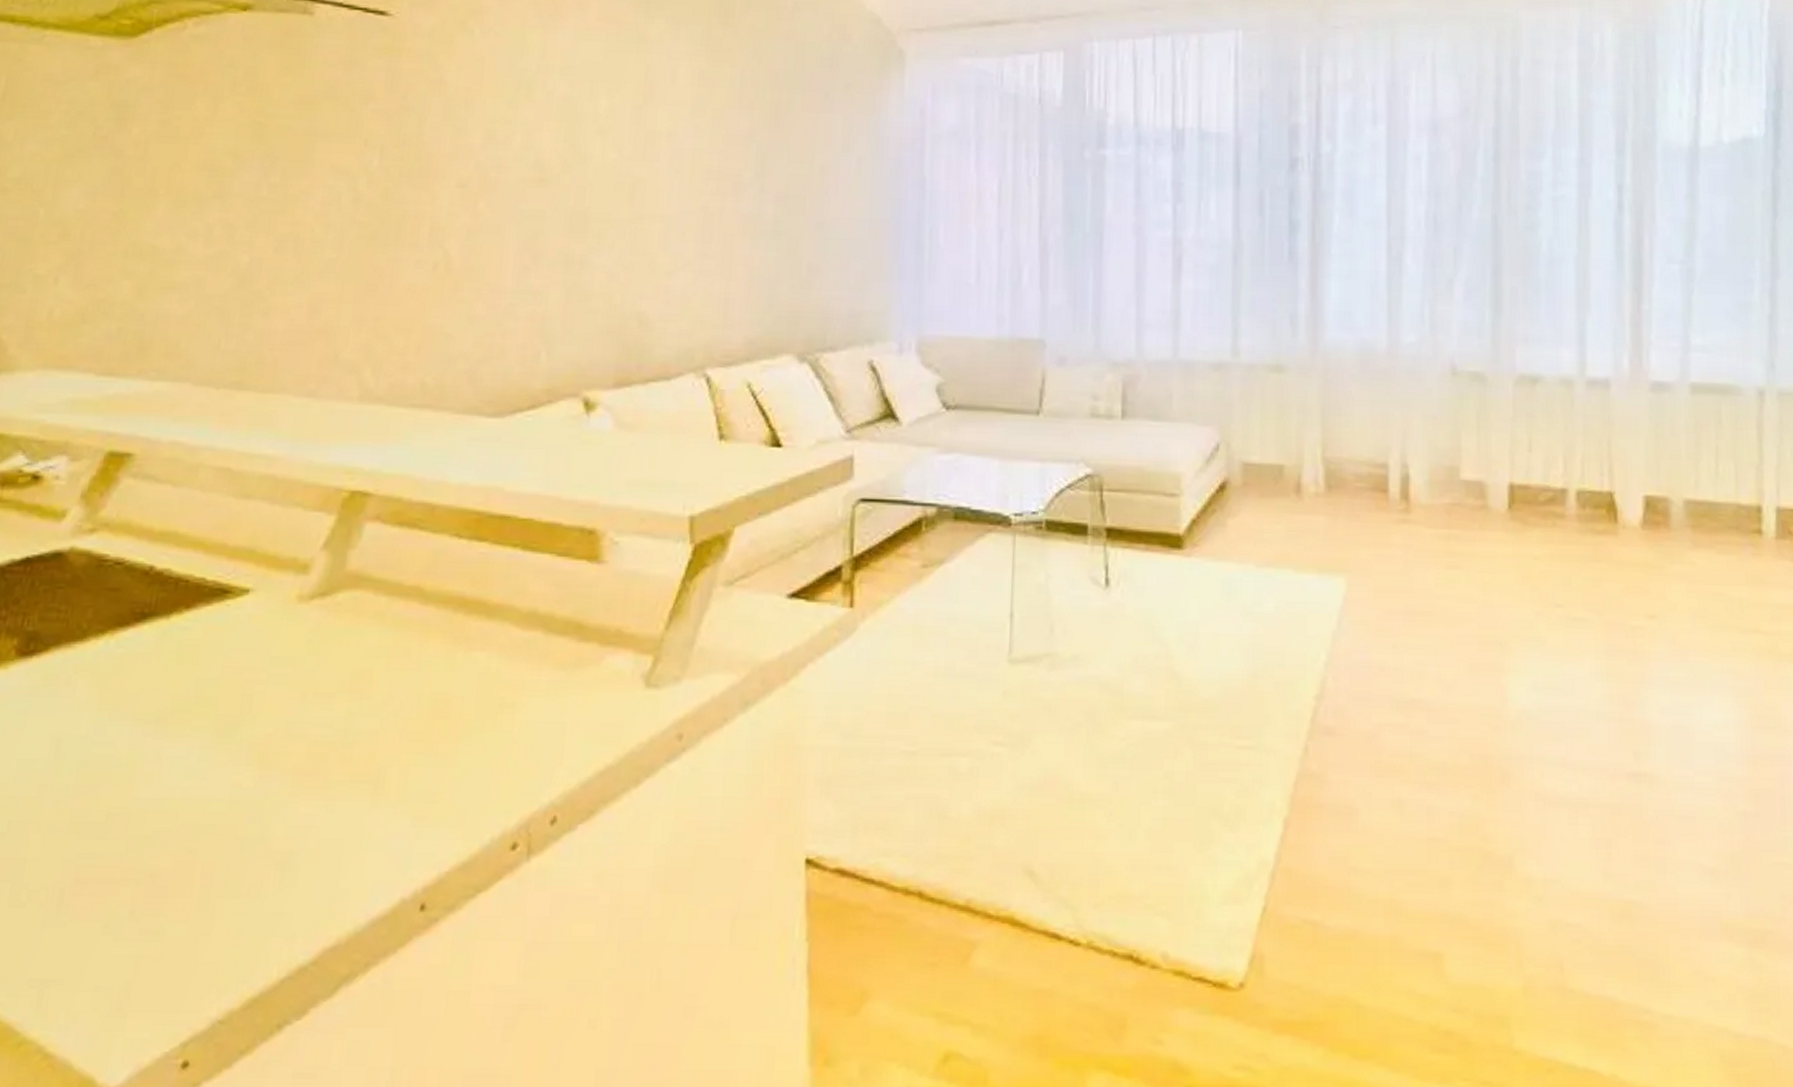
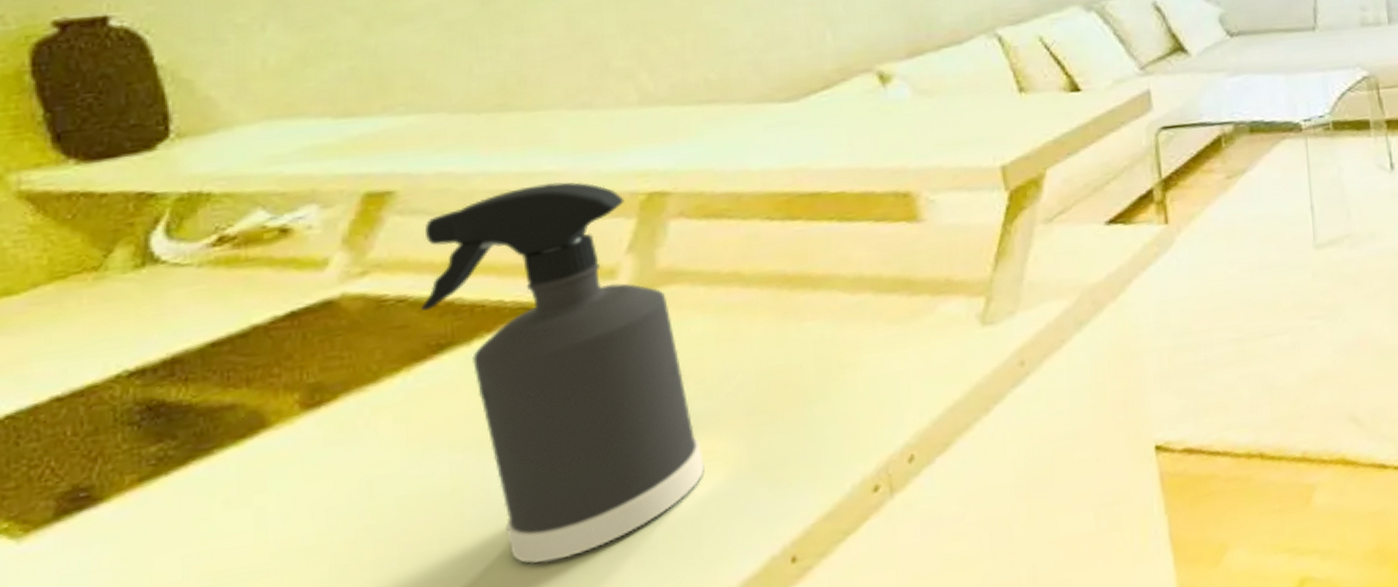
spray bottle: none [132,466,356,858] -> present [419,182,705,564]

